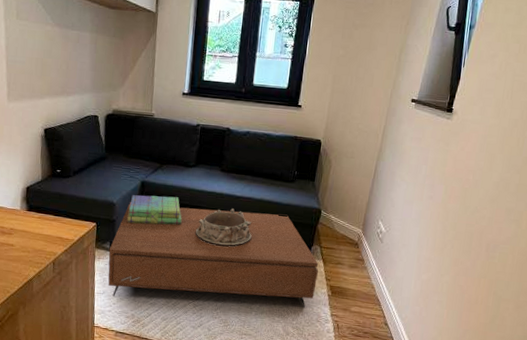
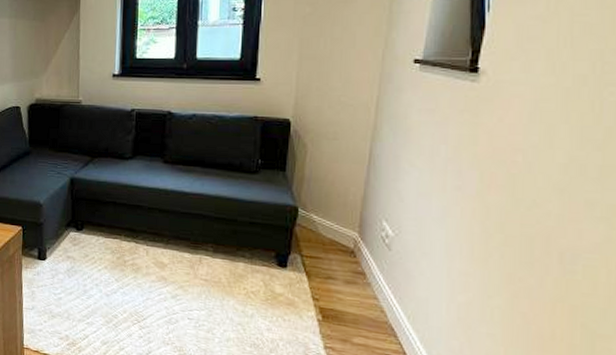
coffee table: present [108,204,319,309] -> none [36,205,301,337]
stack of books: present [127,195,182,225] -> none [56,194,120,228]
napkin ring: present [195,208,252,247] -> none [136,207,208,255]

